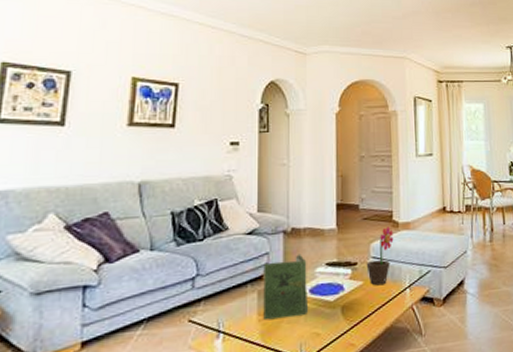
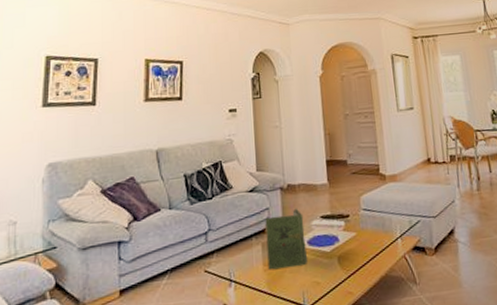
potted flower: present [366,227,394,286] -> none [358,180,382,237]

